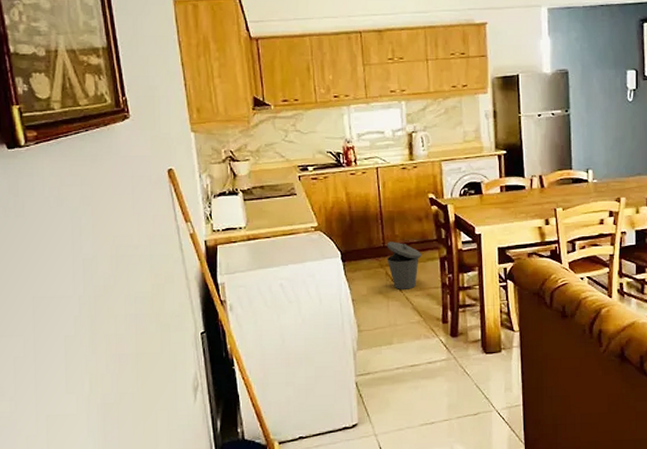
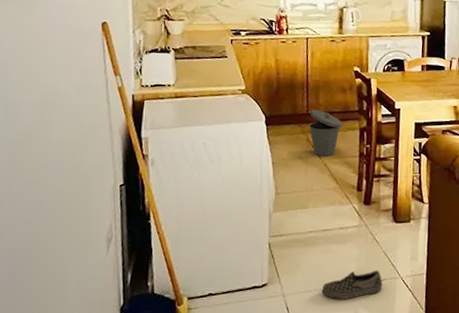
shoe: none [414,404,478,436] -> present [321,270,383,299]

